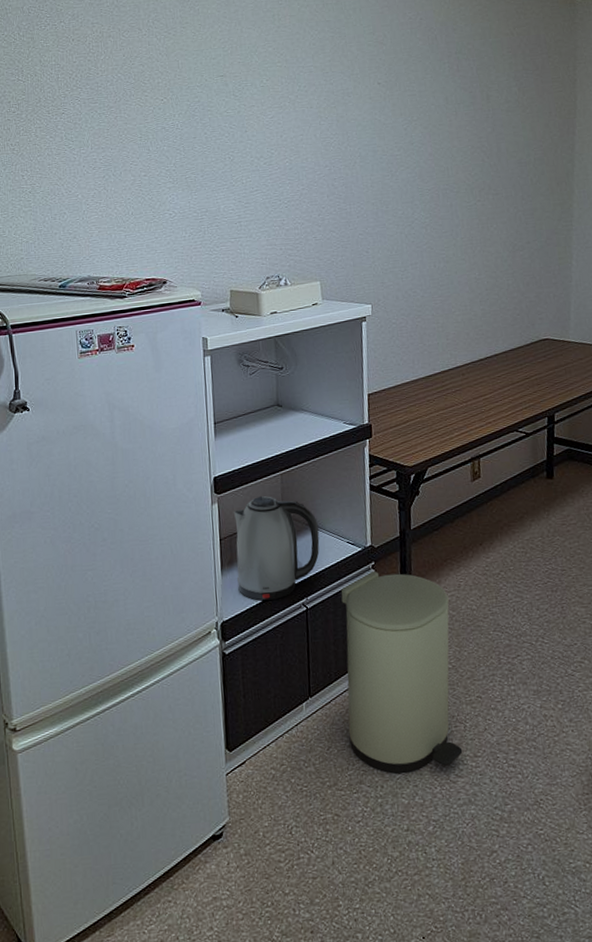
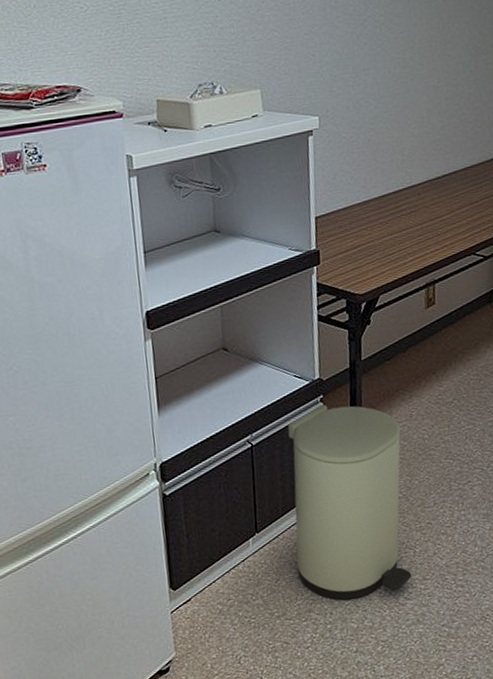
kettle: present [233,496,320,601] -> none [169,330,265,440]

